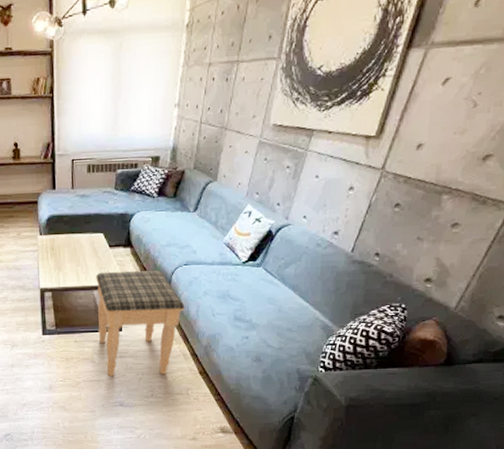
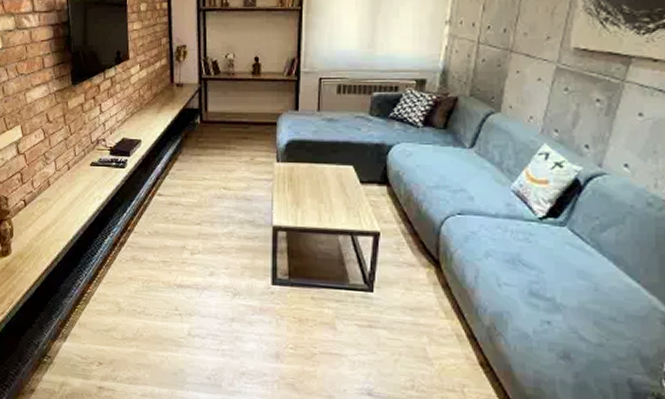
footstool: present [96,270,185,377] -> none [342,213,459,360]

